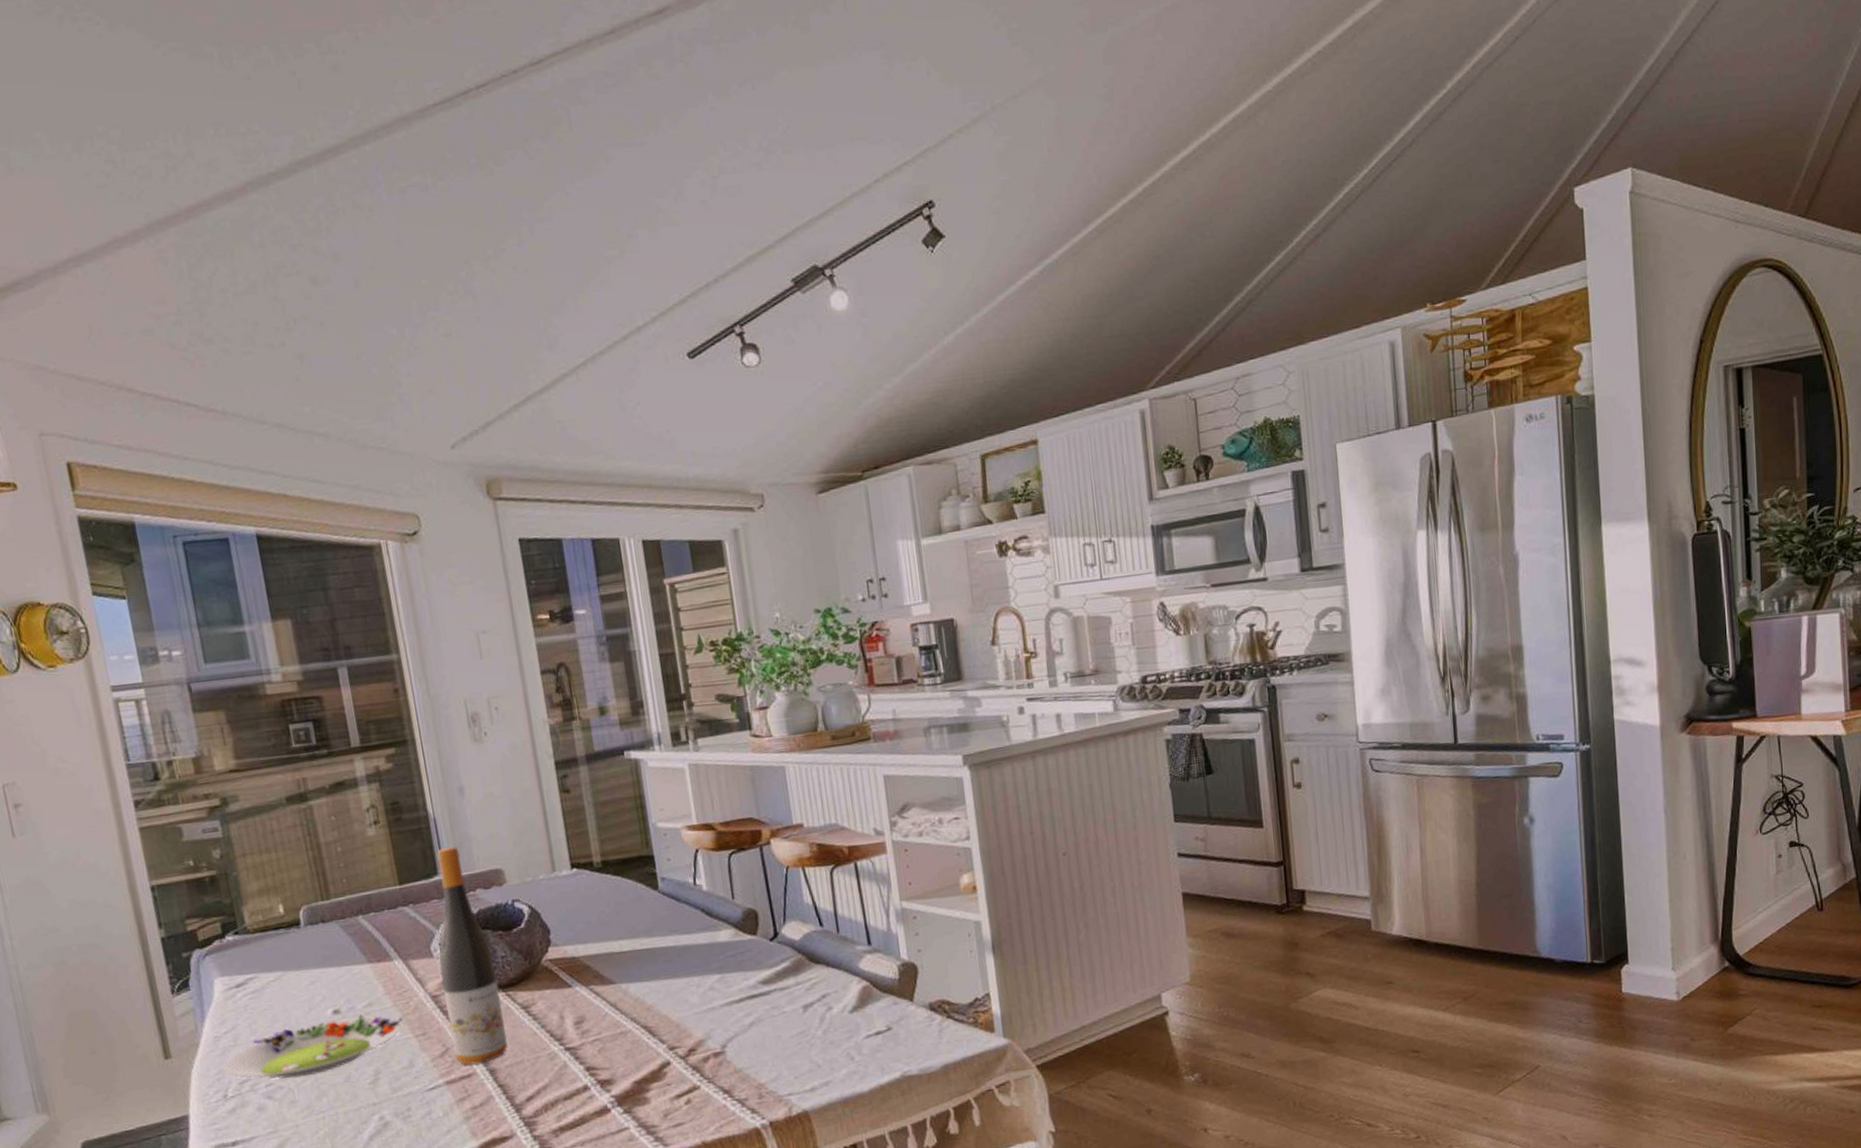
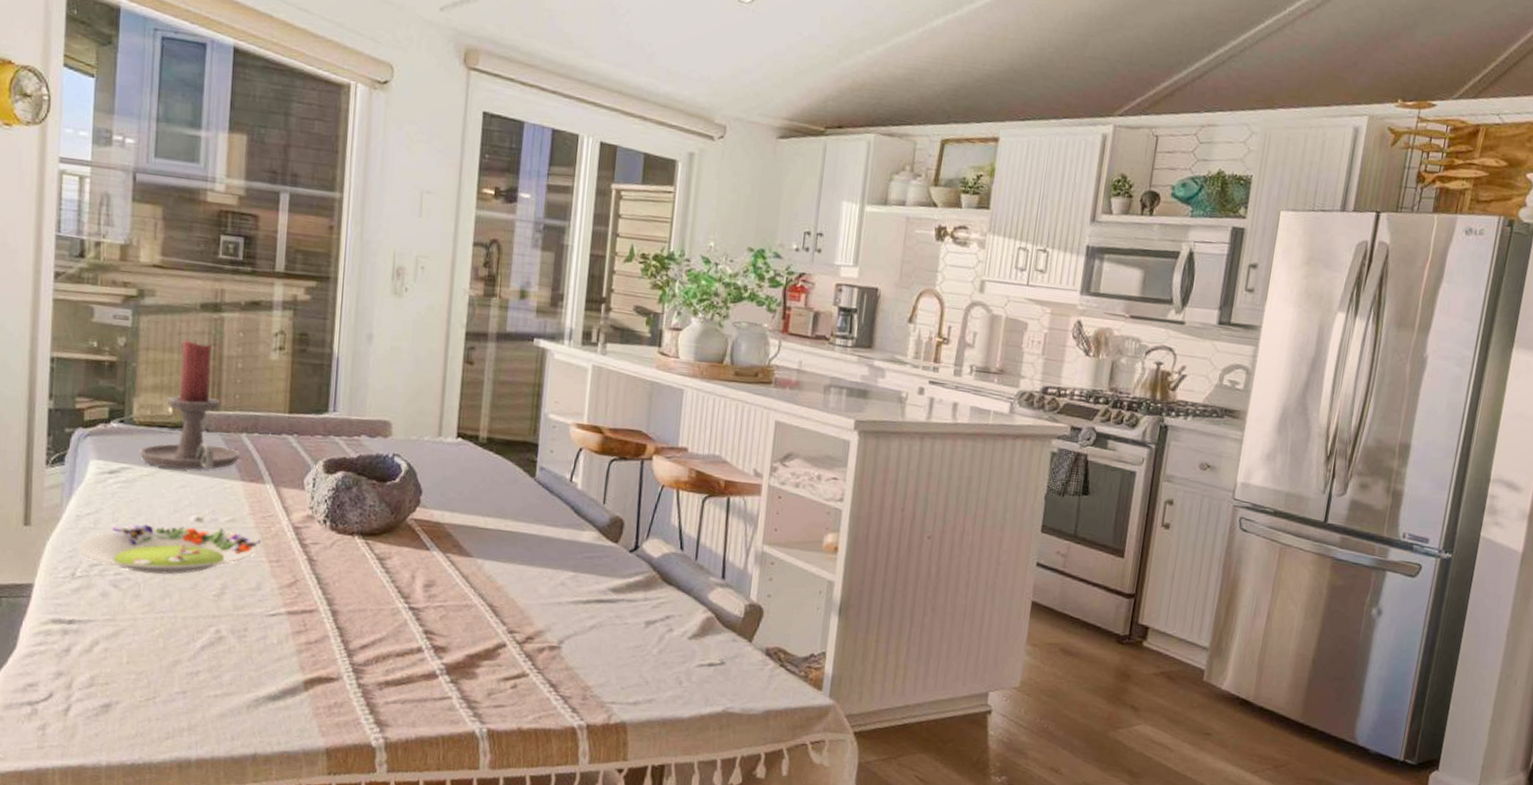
candle holder: none [260,835,362,969] -> present [139,340,241,470]
wine bottle: present [436,847,508,1065] -> none [302,388,362,602]

